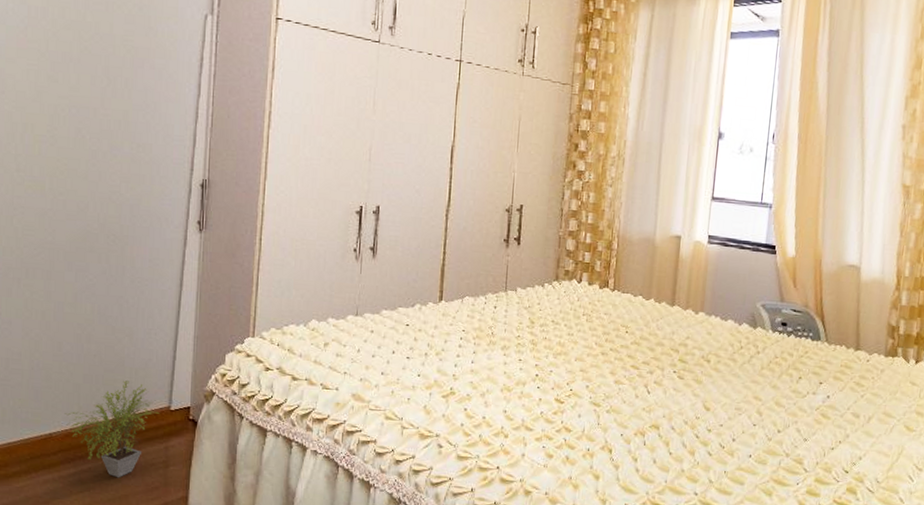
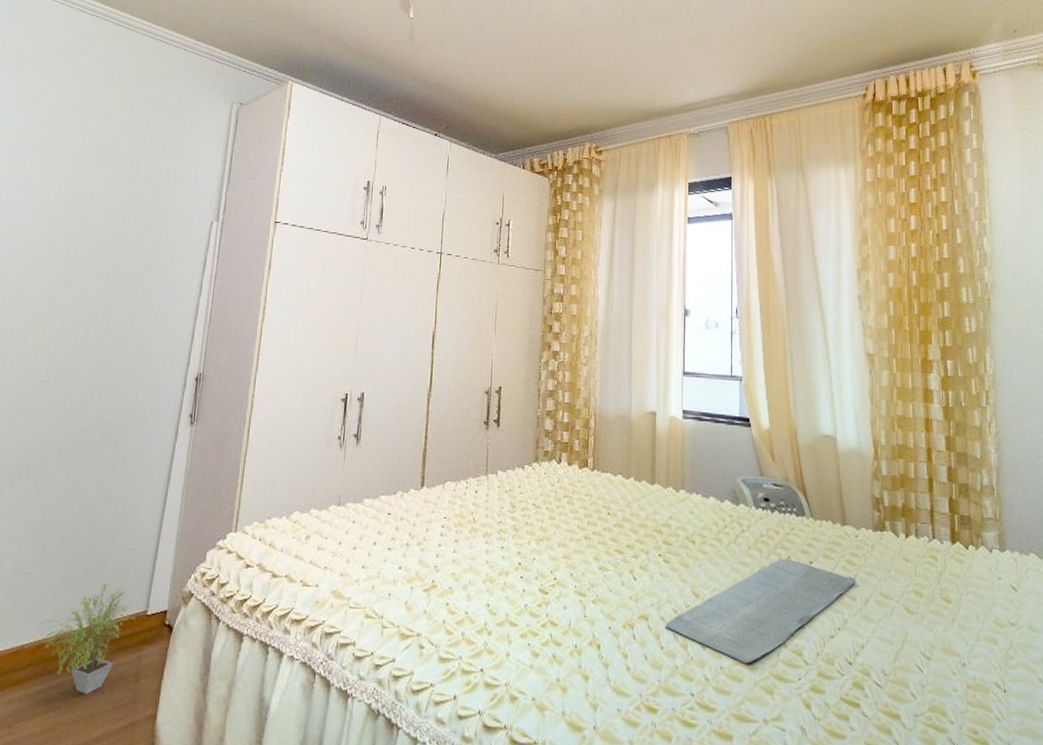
bath mat: none [675,378,863,469] -> present [665,558,857,664]

